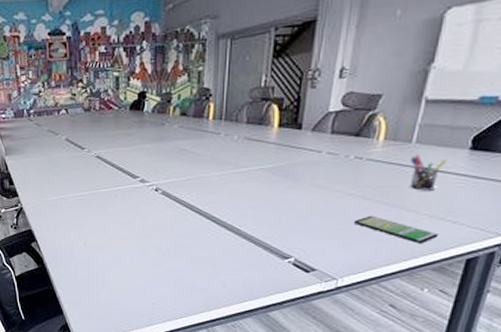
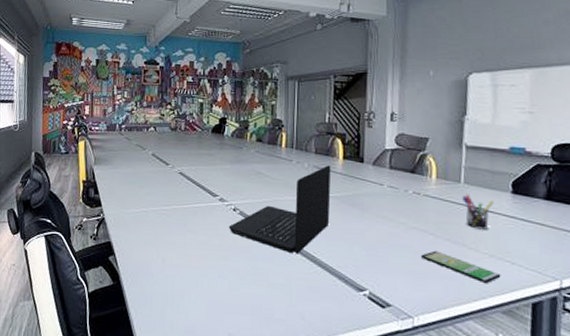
laptop: none [150,135,264,229] -> present [228,165,331,254]

